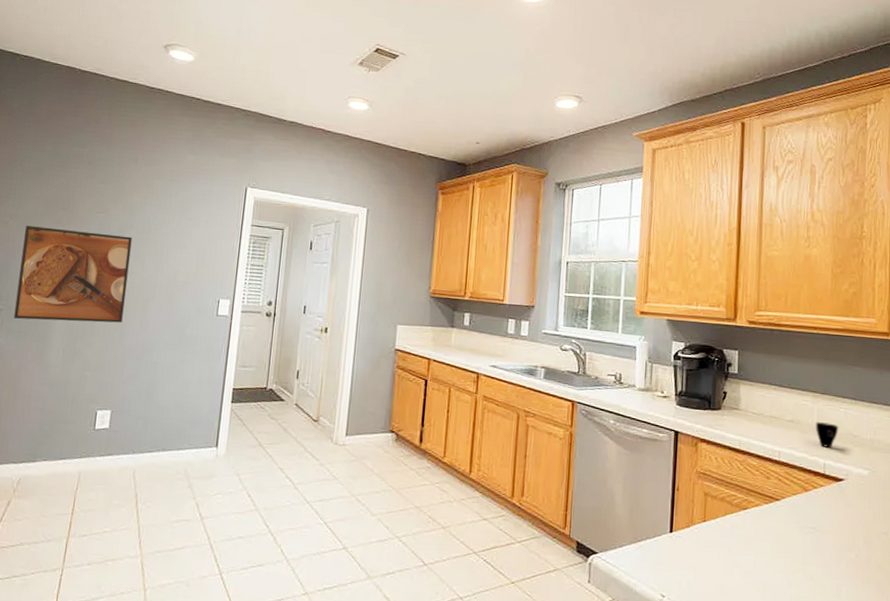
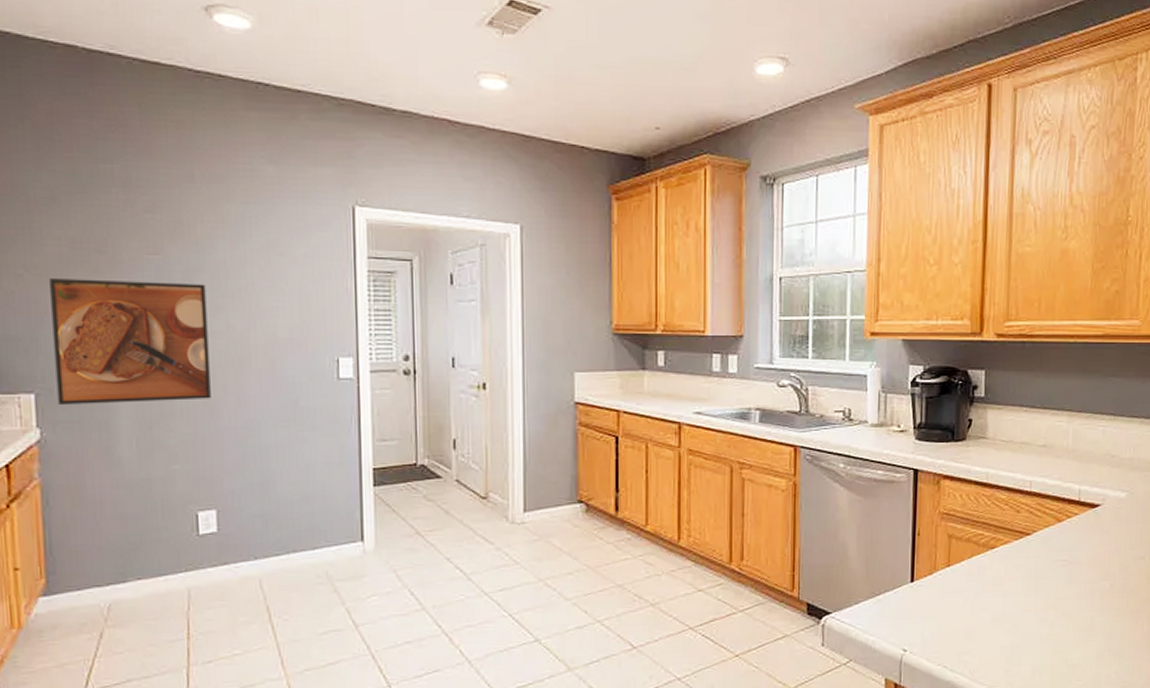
cup: present [815,422,839,448] -> none [1070,444,1096,472]

